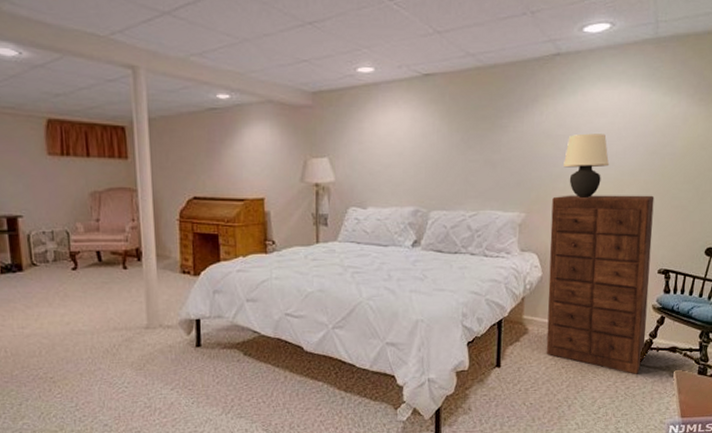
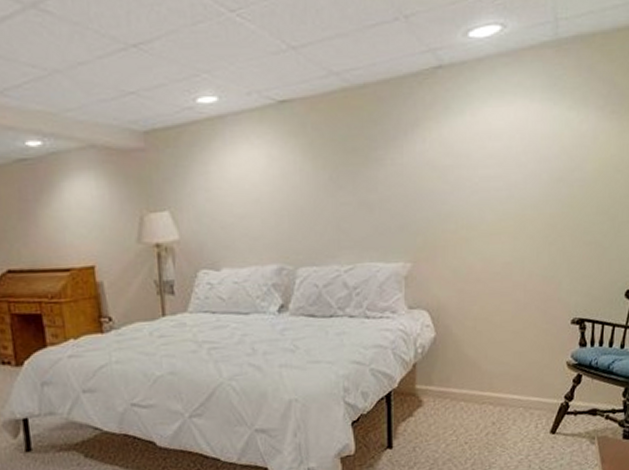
dresser: present [546,195,655,374] -> none [442,231,563,445]
table lamp: present [563,133,610,197] -> none [454,160,508,240]

